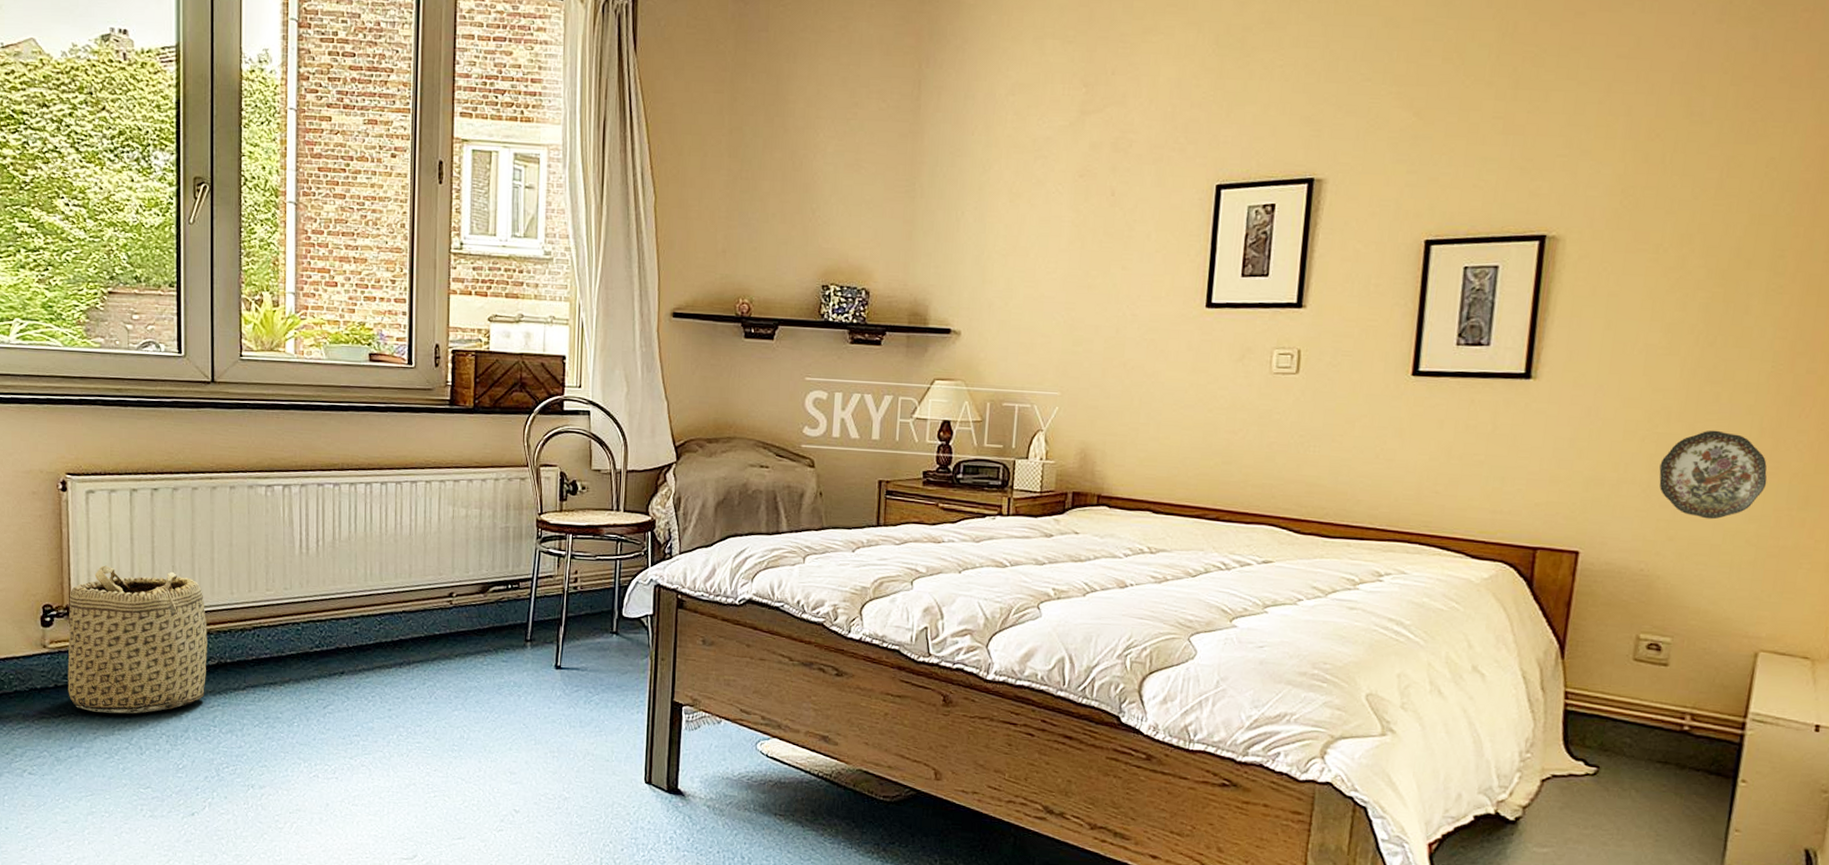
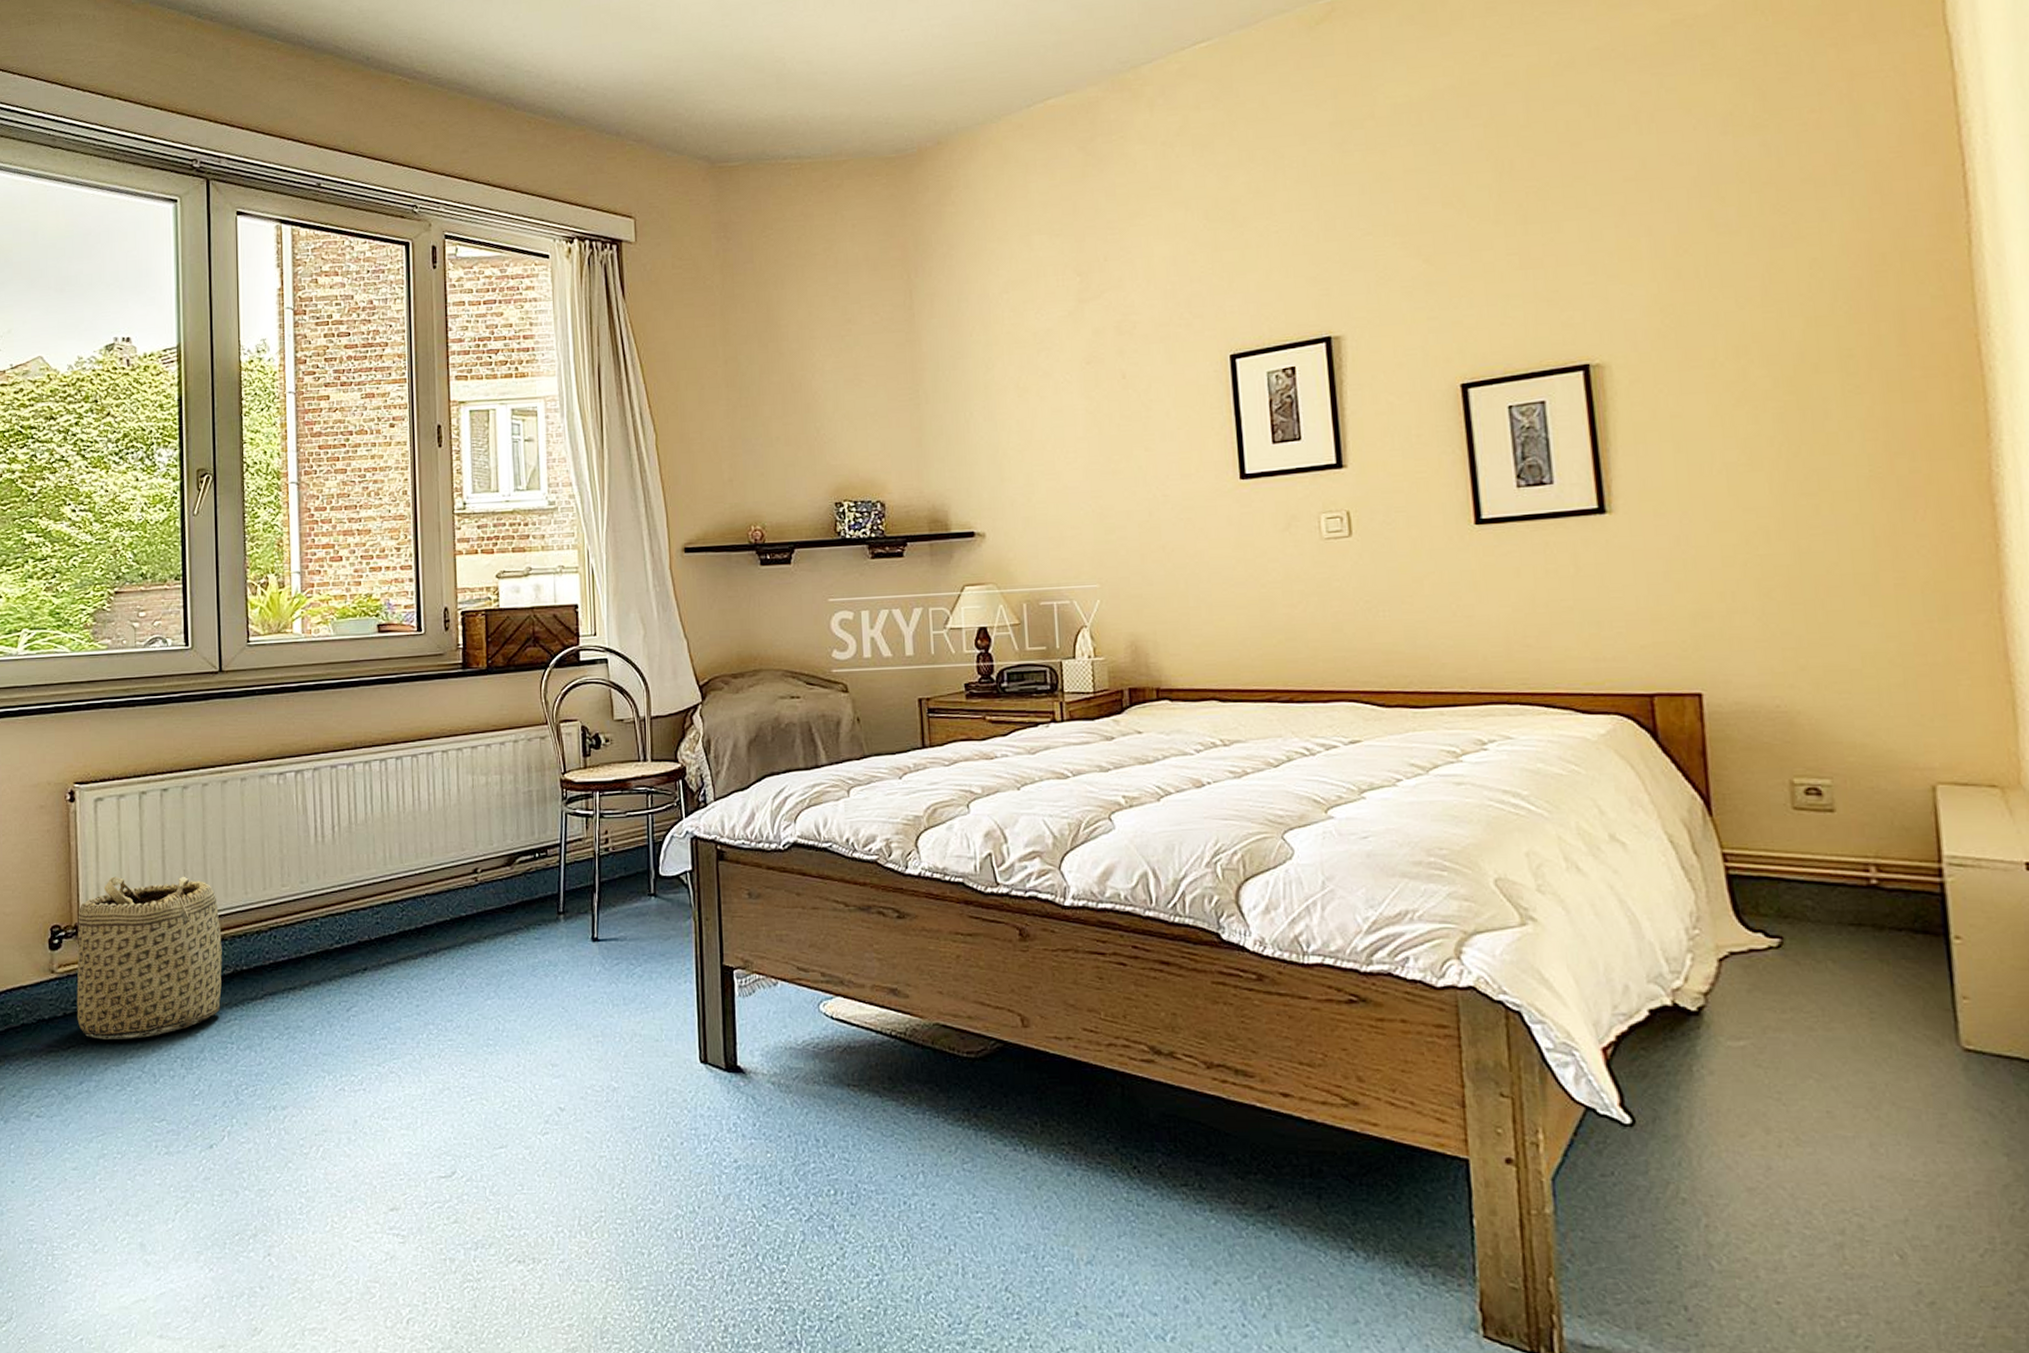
decorative plate: present [1659,430,1767,520] -> none [1770,544,1897,642]

